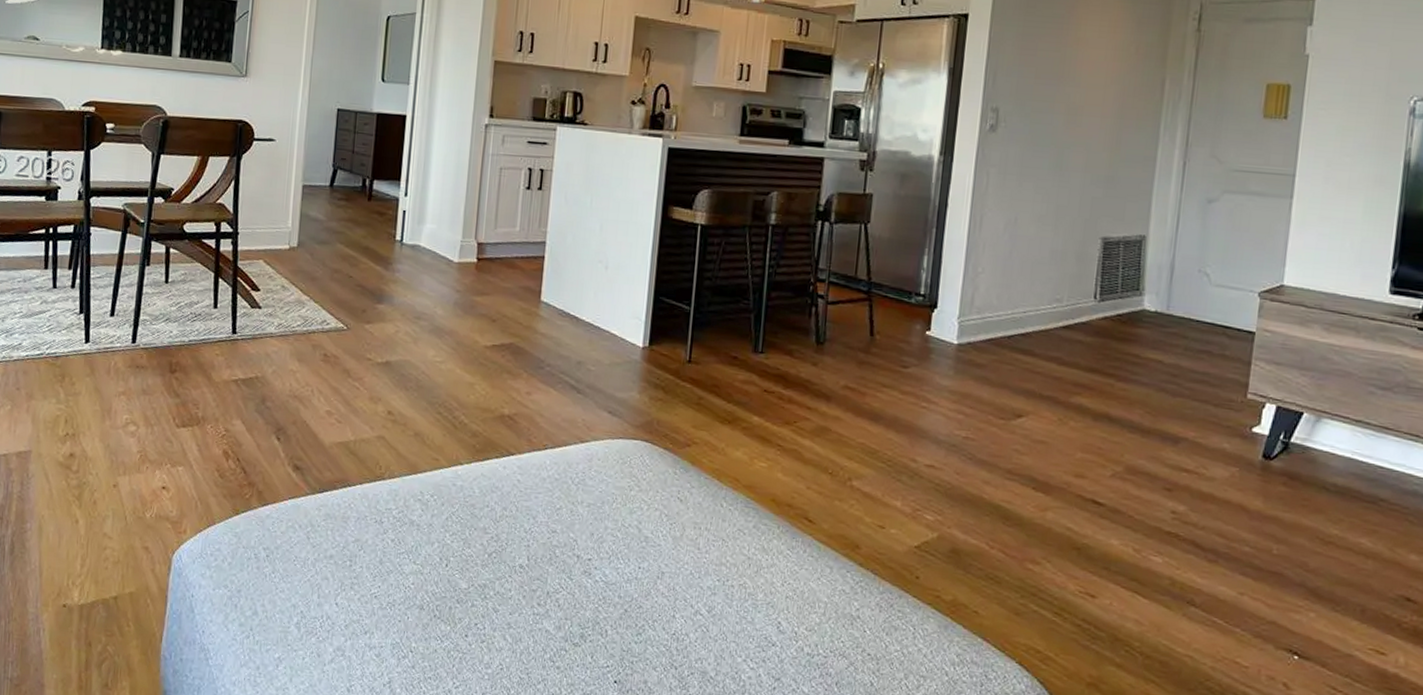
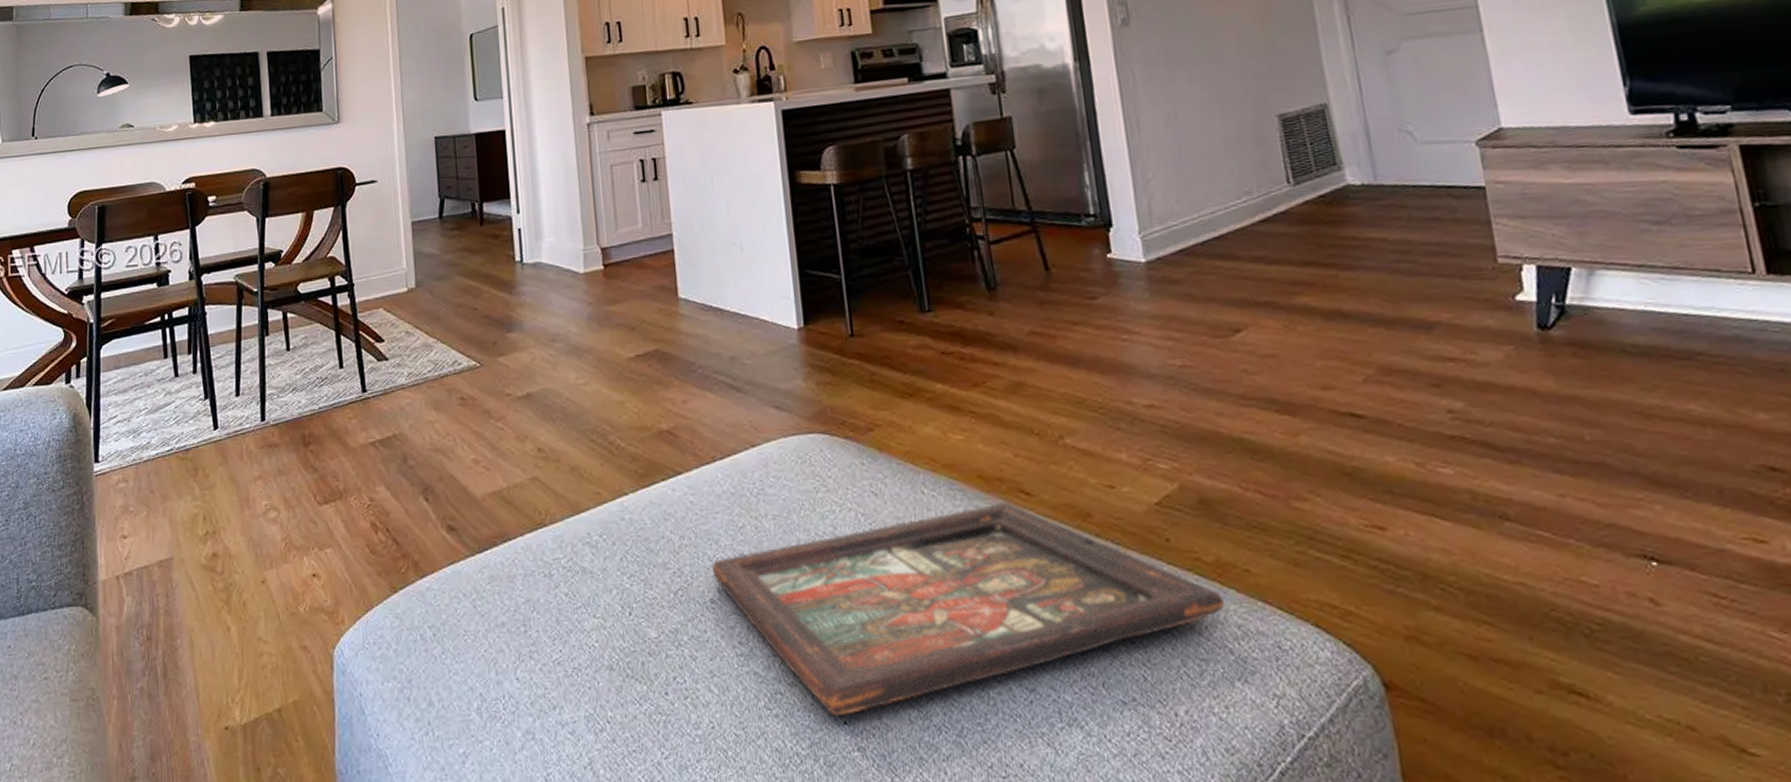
decorative tray: none [525,524,952,676] -> present [711,502,1225,716]

